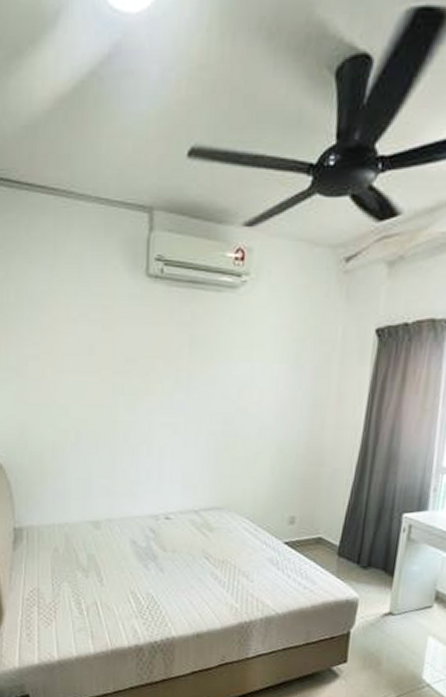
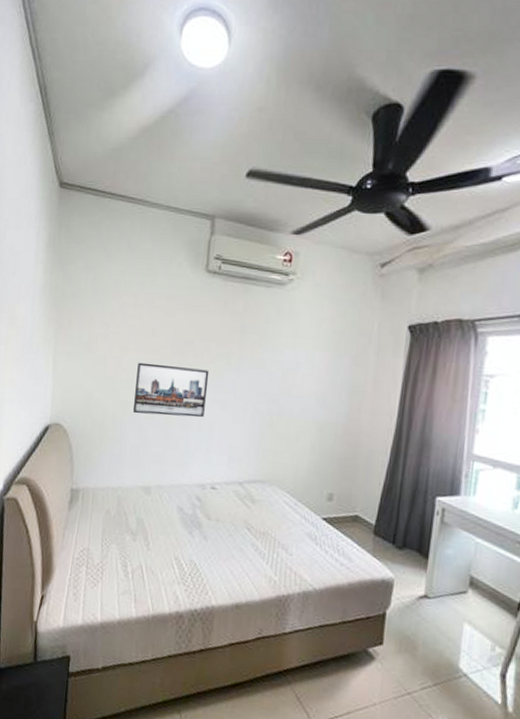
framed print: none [74,385,157,444] -> present [132,362,210,418]

